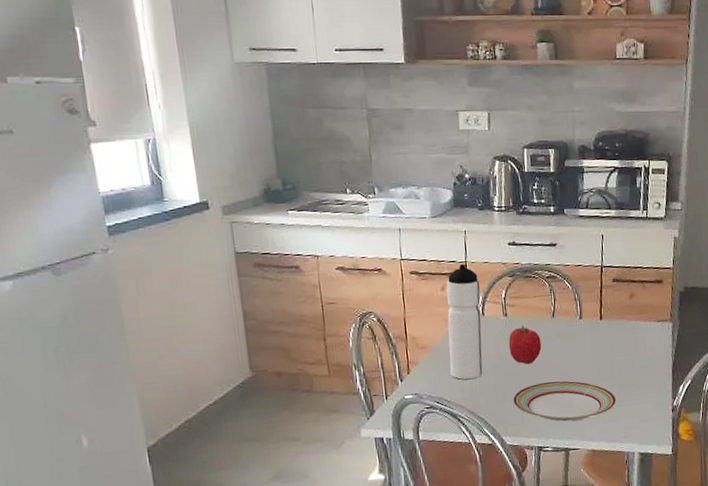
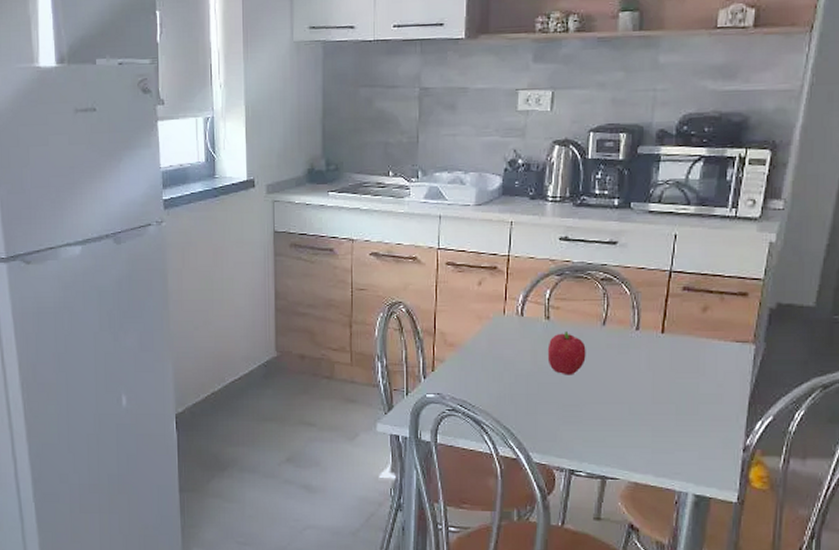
water bottle: present [446,264,483,380] -> none [479,258,522,385]
plate: present [513,380,617,422] -> none [546,397,672,446]

